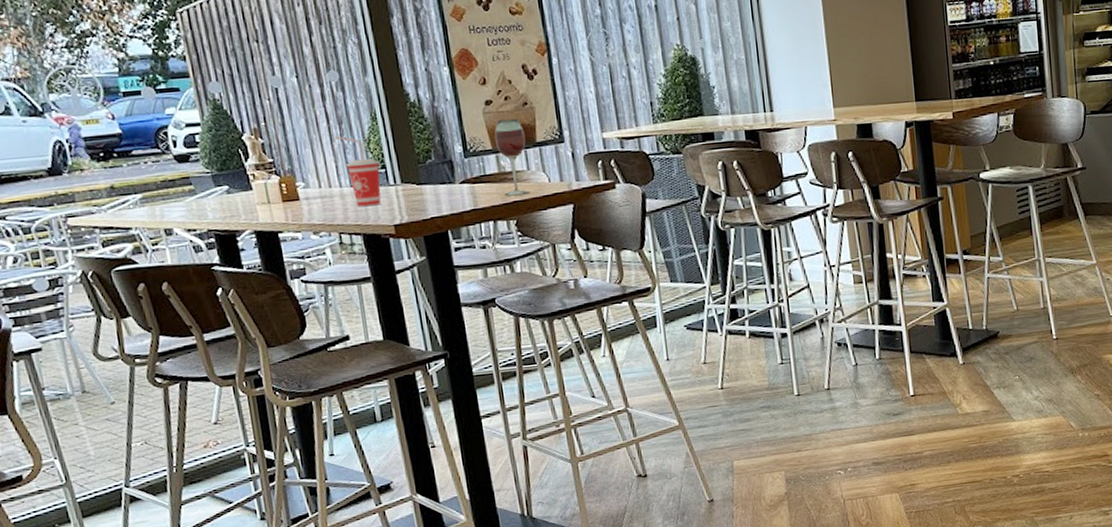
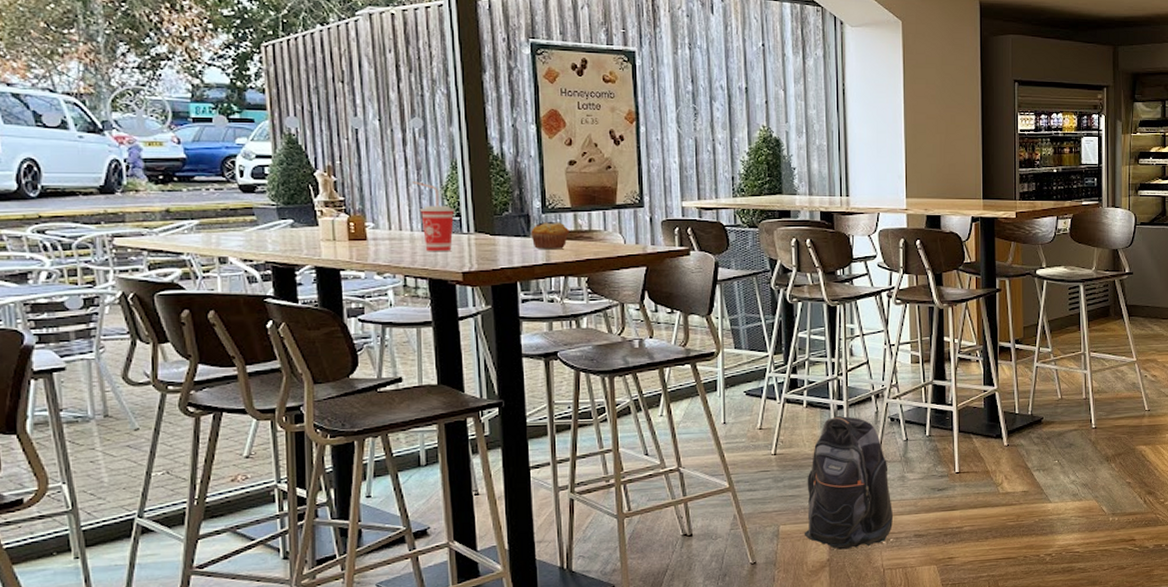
muffin: none [455,165,493,195] -> present [531,221,569,250]
wineglass: present [494,118,529,196] -> none [574,180,605,254]
backpack: none [756,344,849,482] -> present [804,416,893,550]

